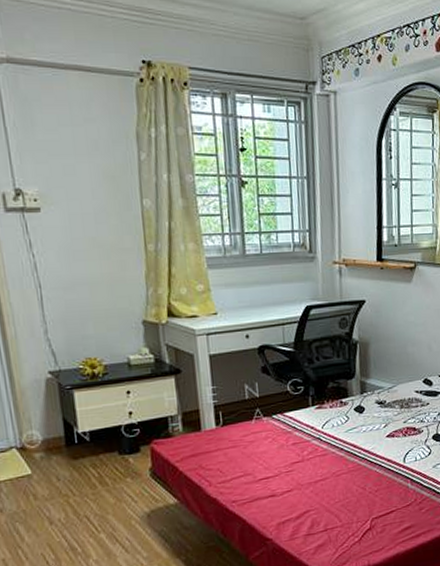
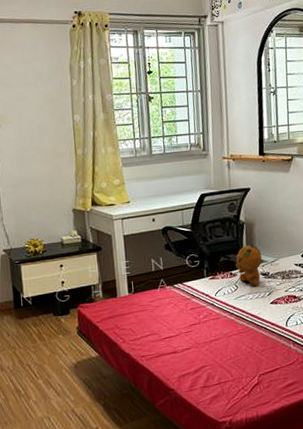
stuffed bear: none [345,365,381,418] -> present [234,243,265,287]

